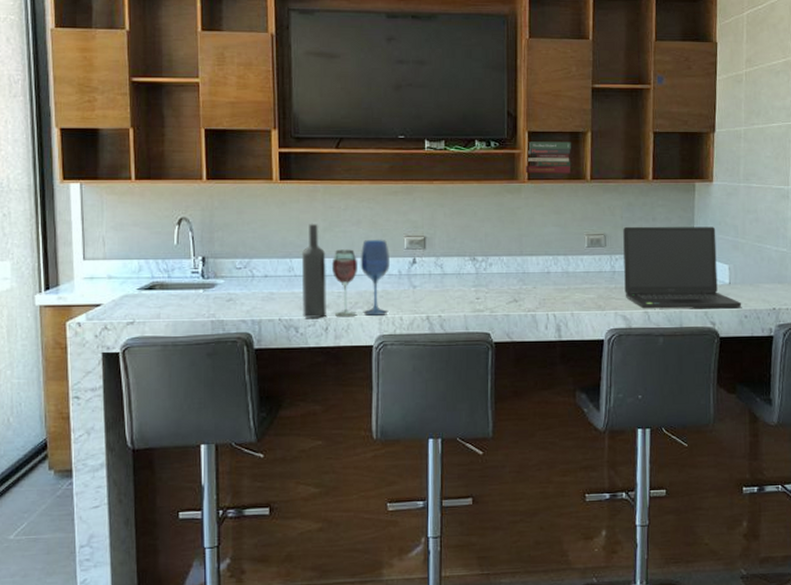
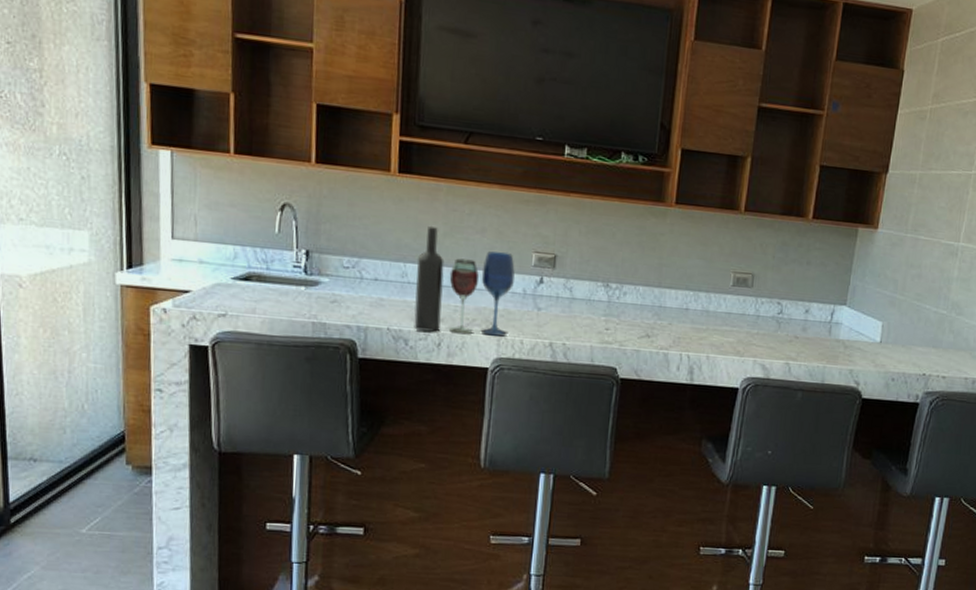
books: present [526,142,572,174] -> none [674,160,728,202]
laptop: present [623,226,742,309] -> none [766,267,891,369]

